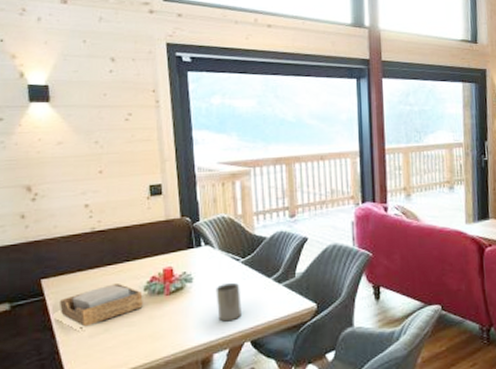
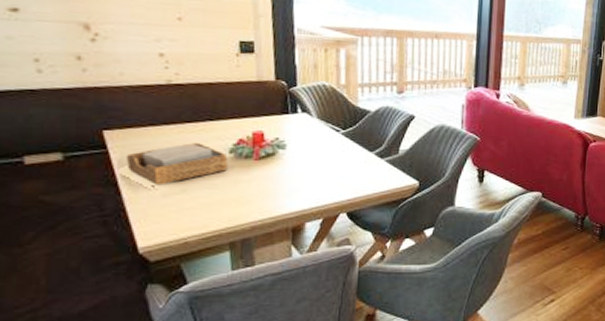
cup: present [216,282,242,322] -> none [311,153,339,192]

